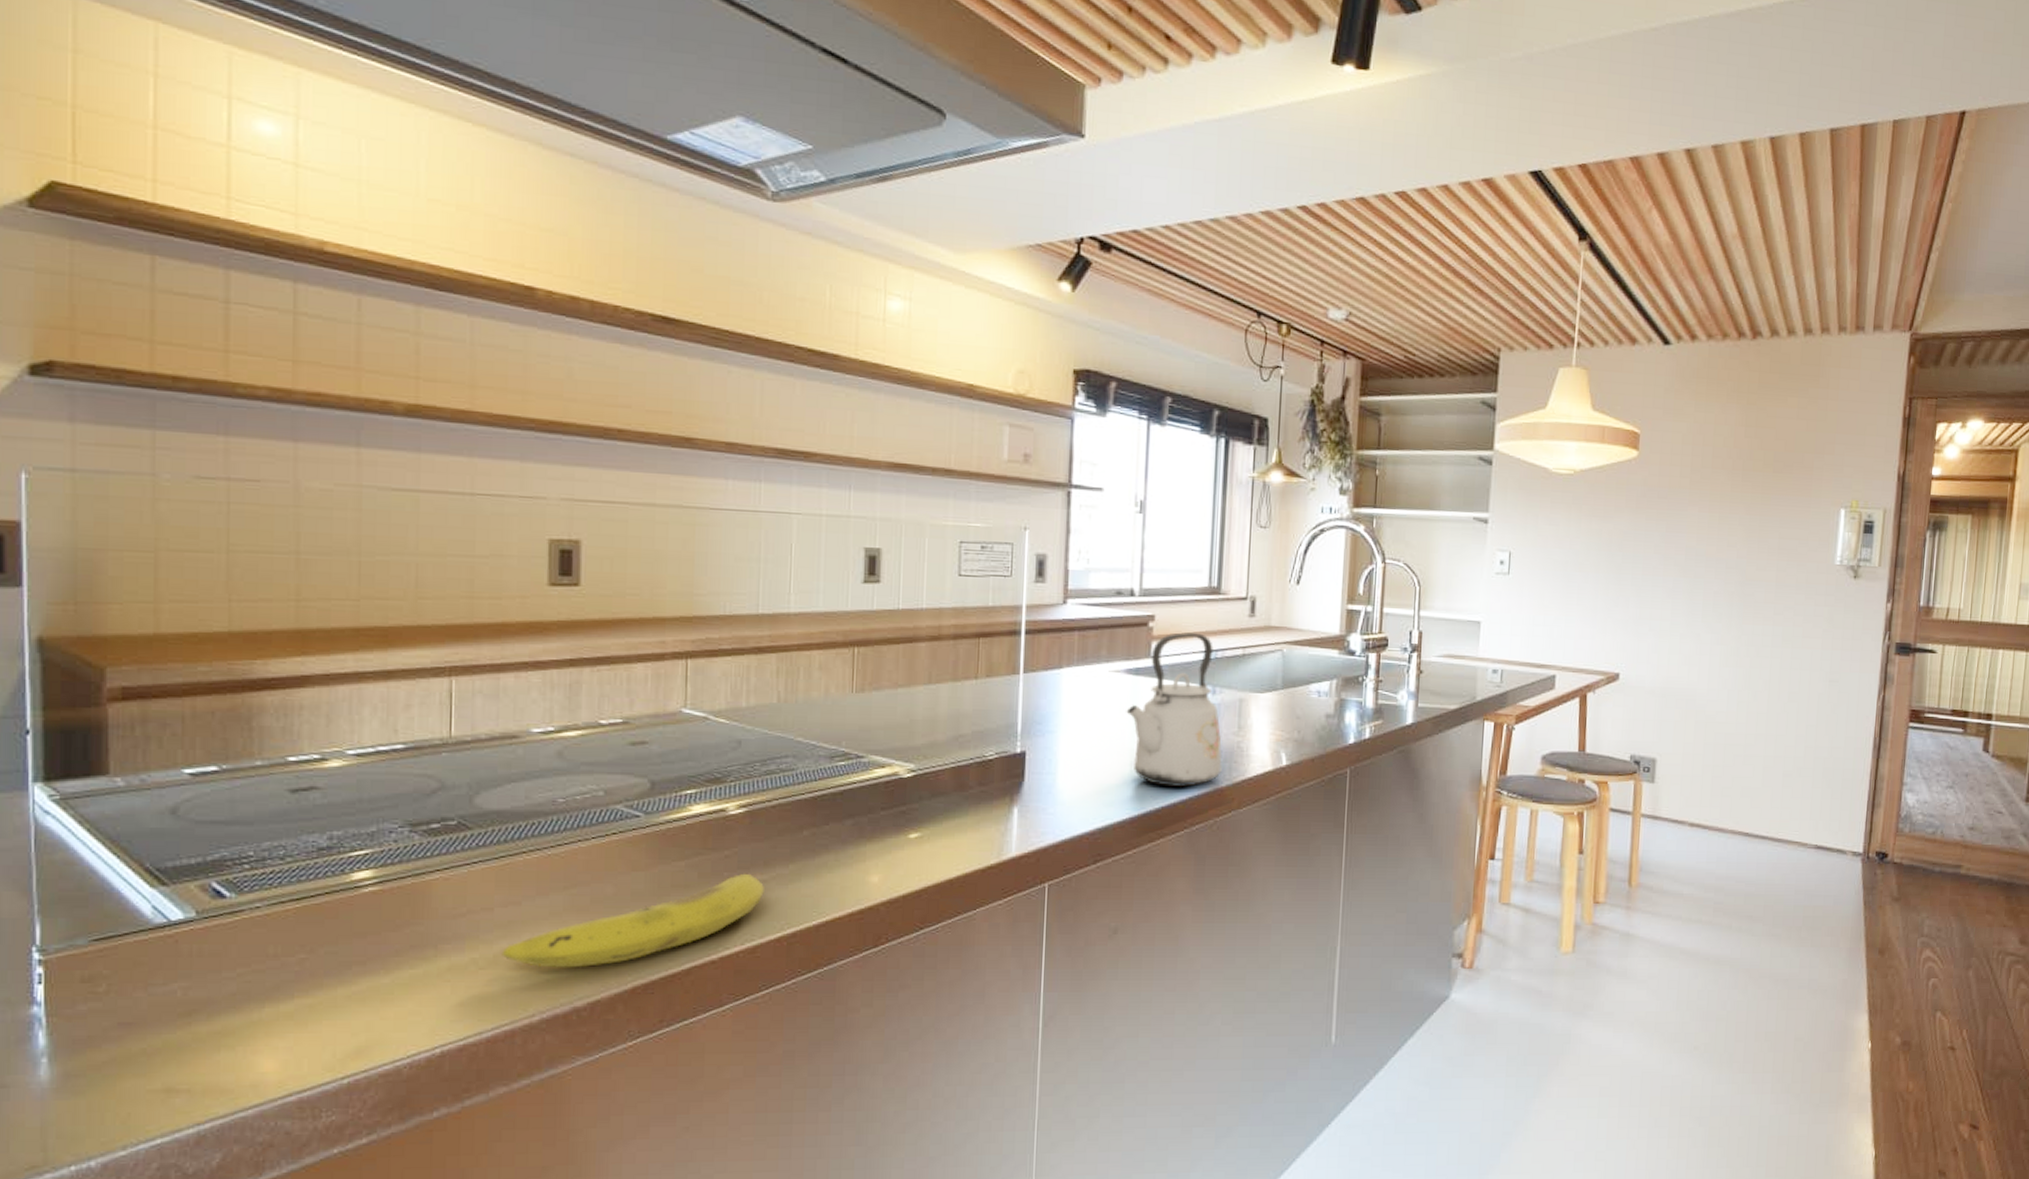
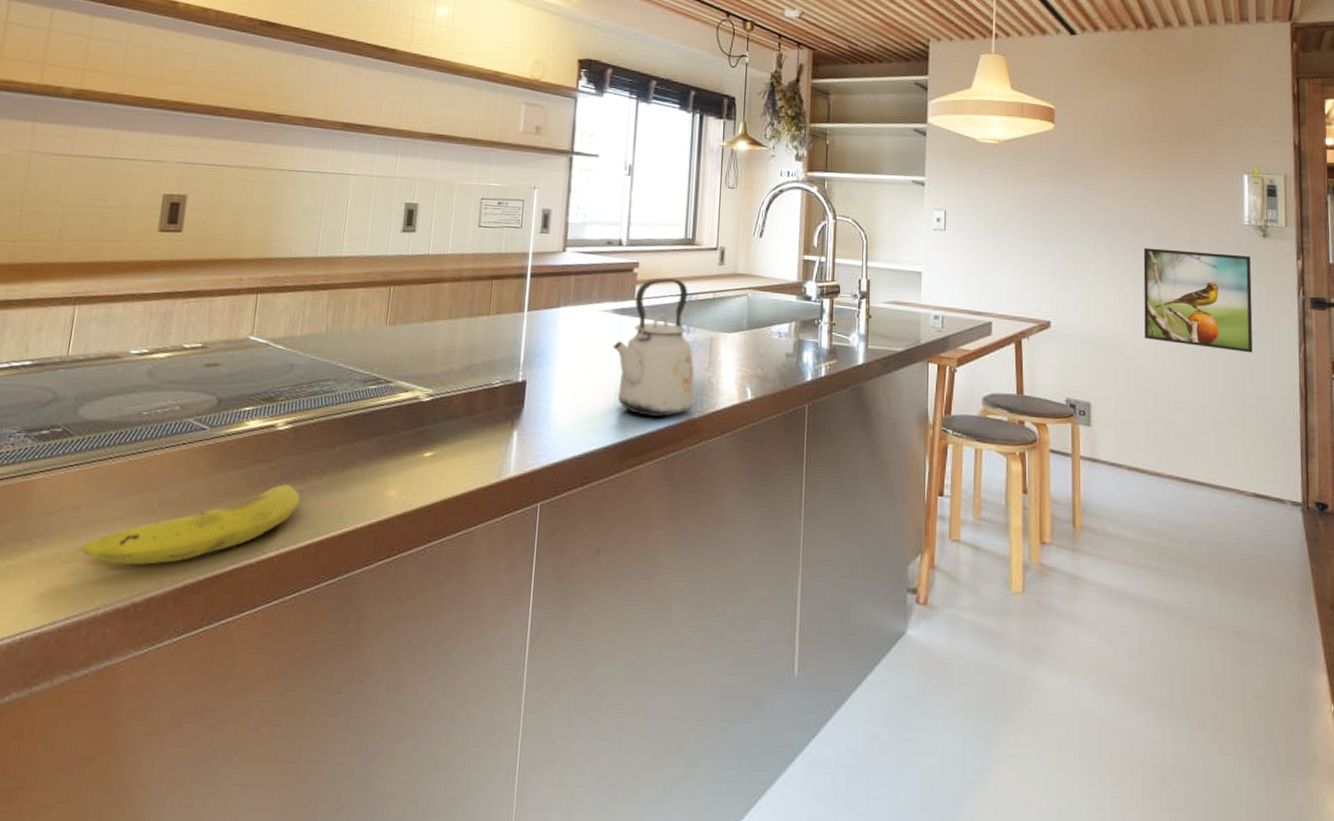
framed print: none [1719,591,1838,702] -> present [1143,248,1253,353]

